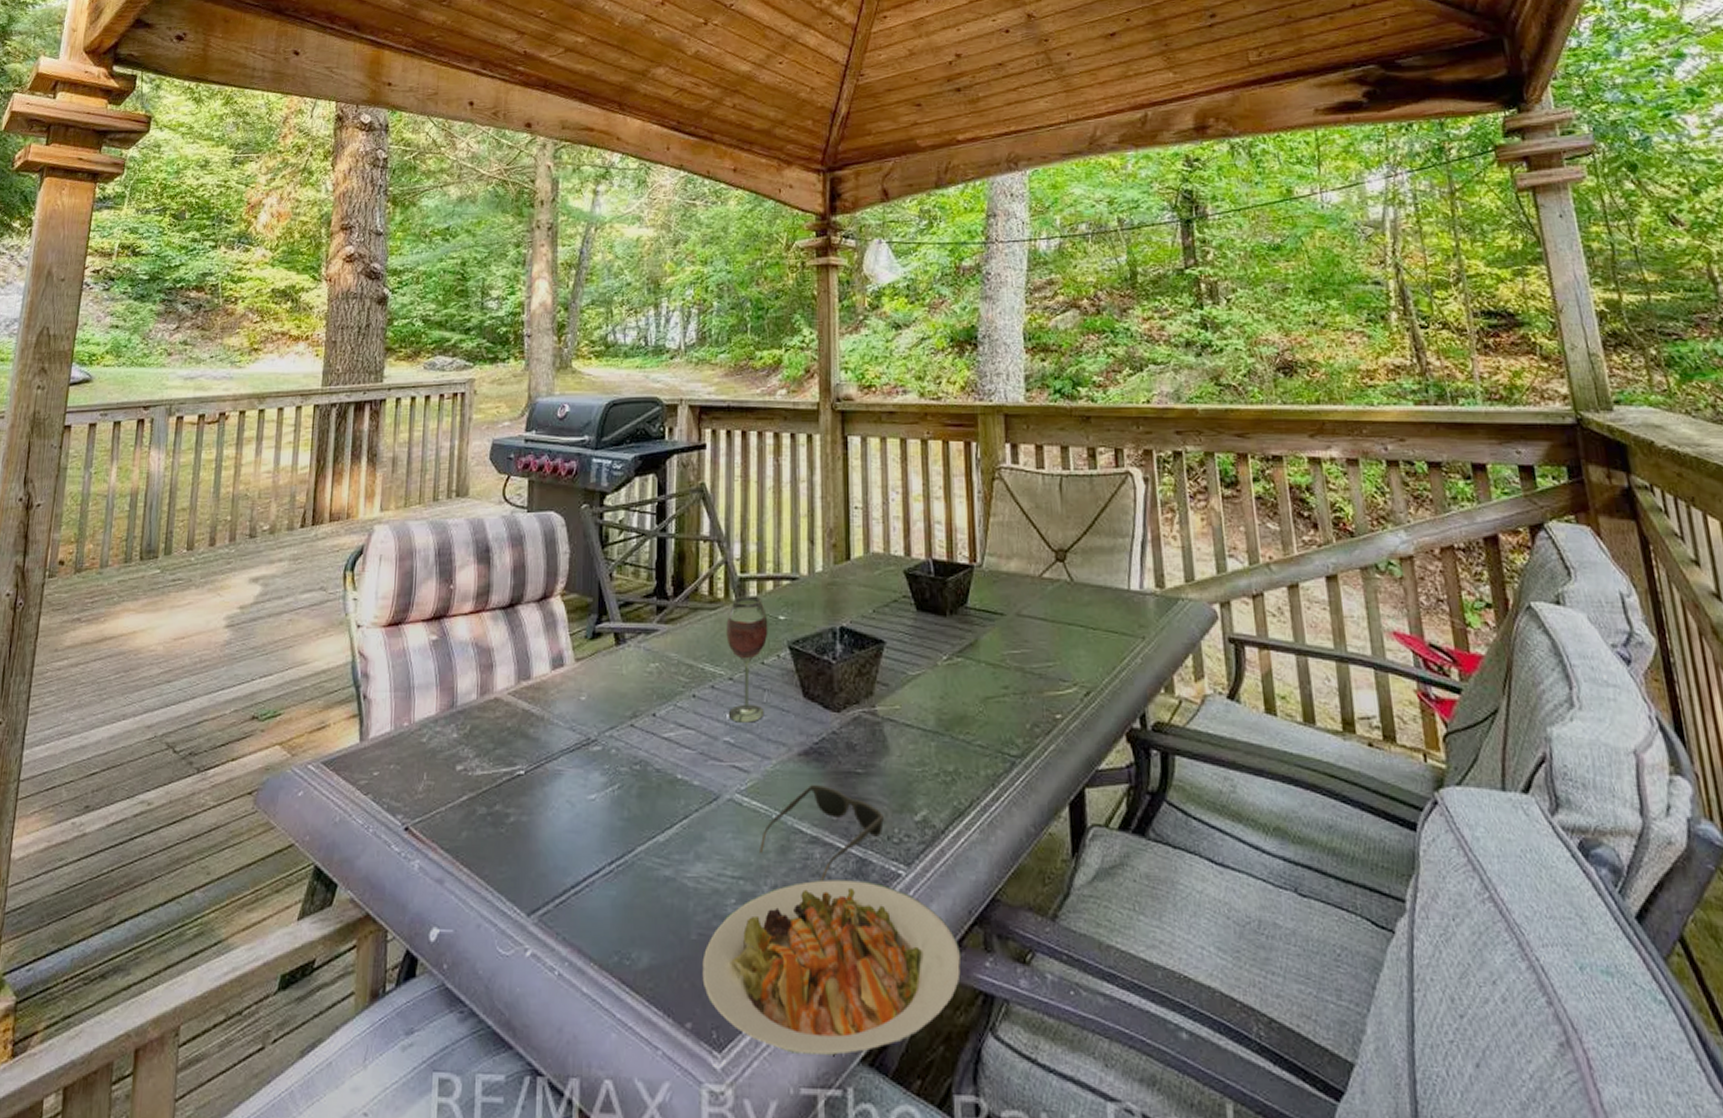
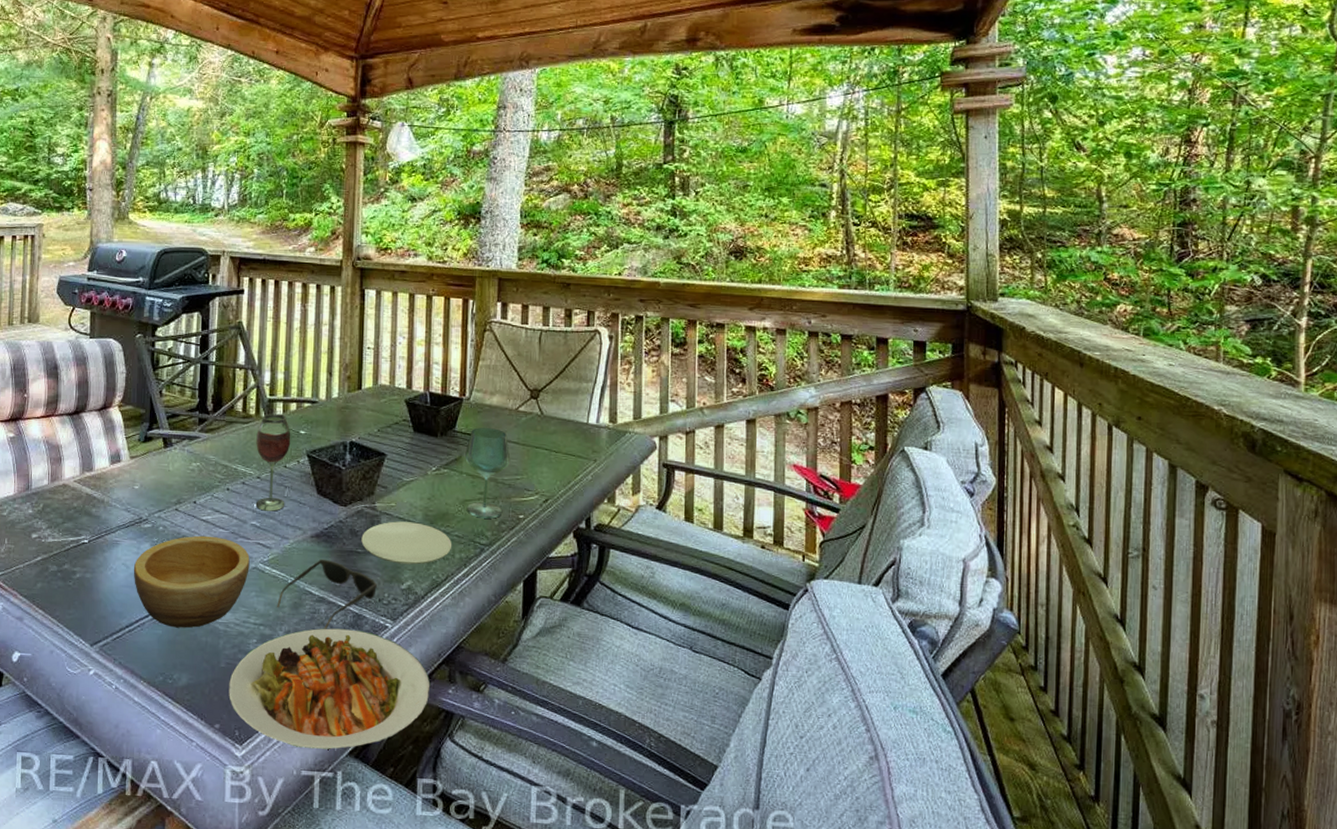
bowl: none [579,759,724,887] -> present [133,535,250,628]
plate: none [861,729,975,787] -> present [361,521,453,565]
wine glass: none [982,602,1039,721] -> present [465,427,511,519]

